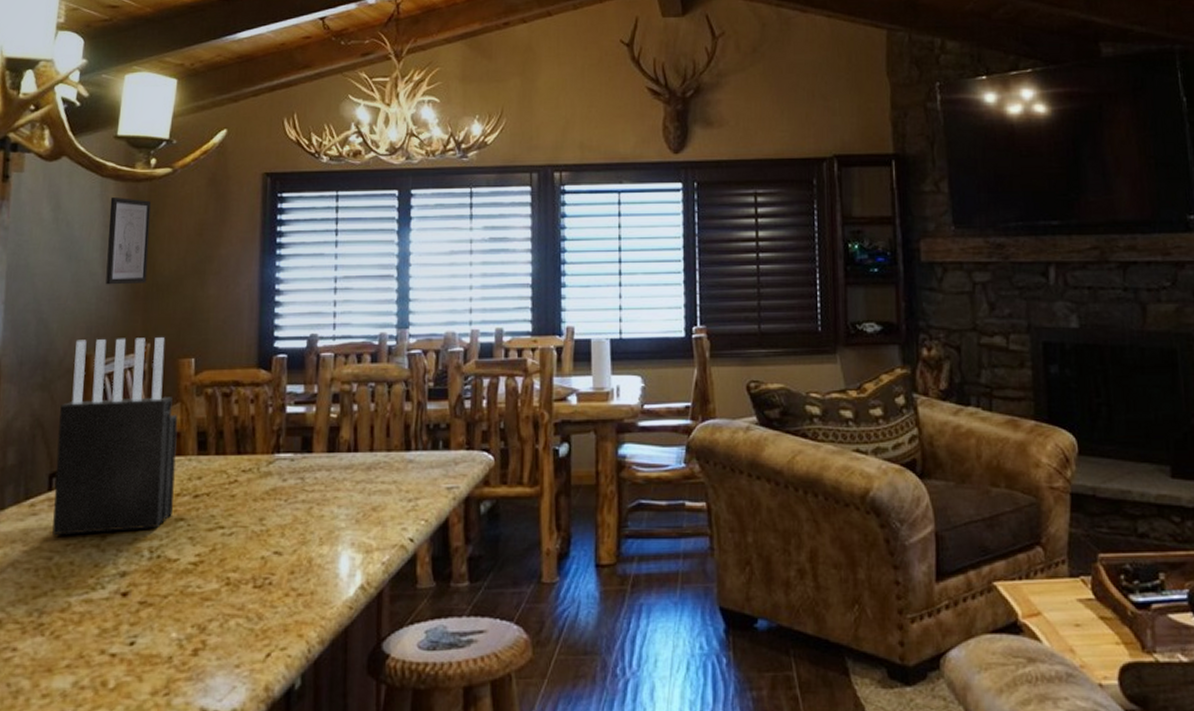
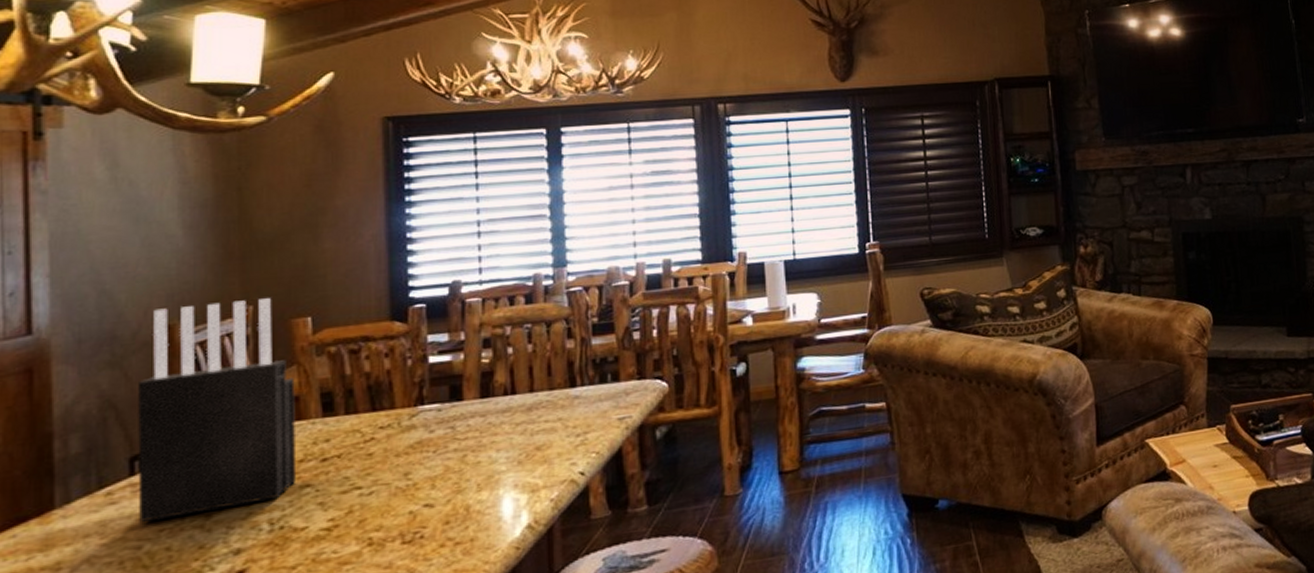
wall art: present [105,198,151,285] -> none [186,150,243,247]

